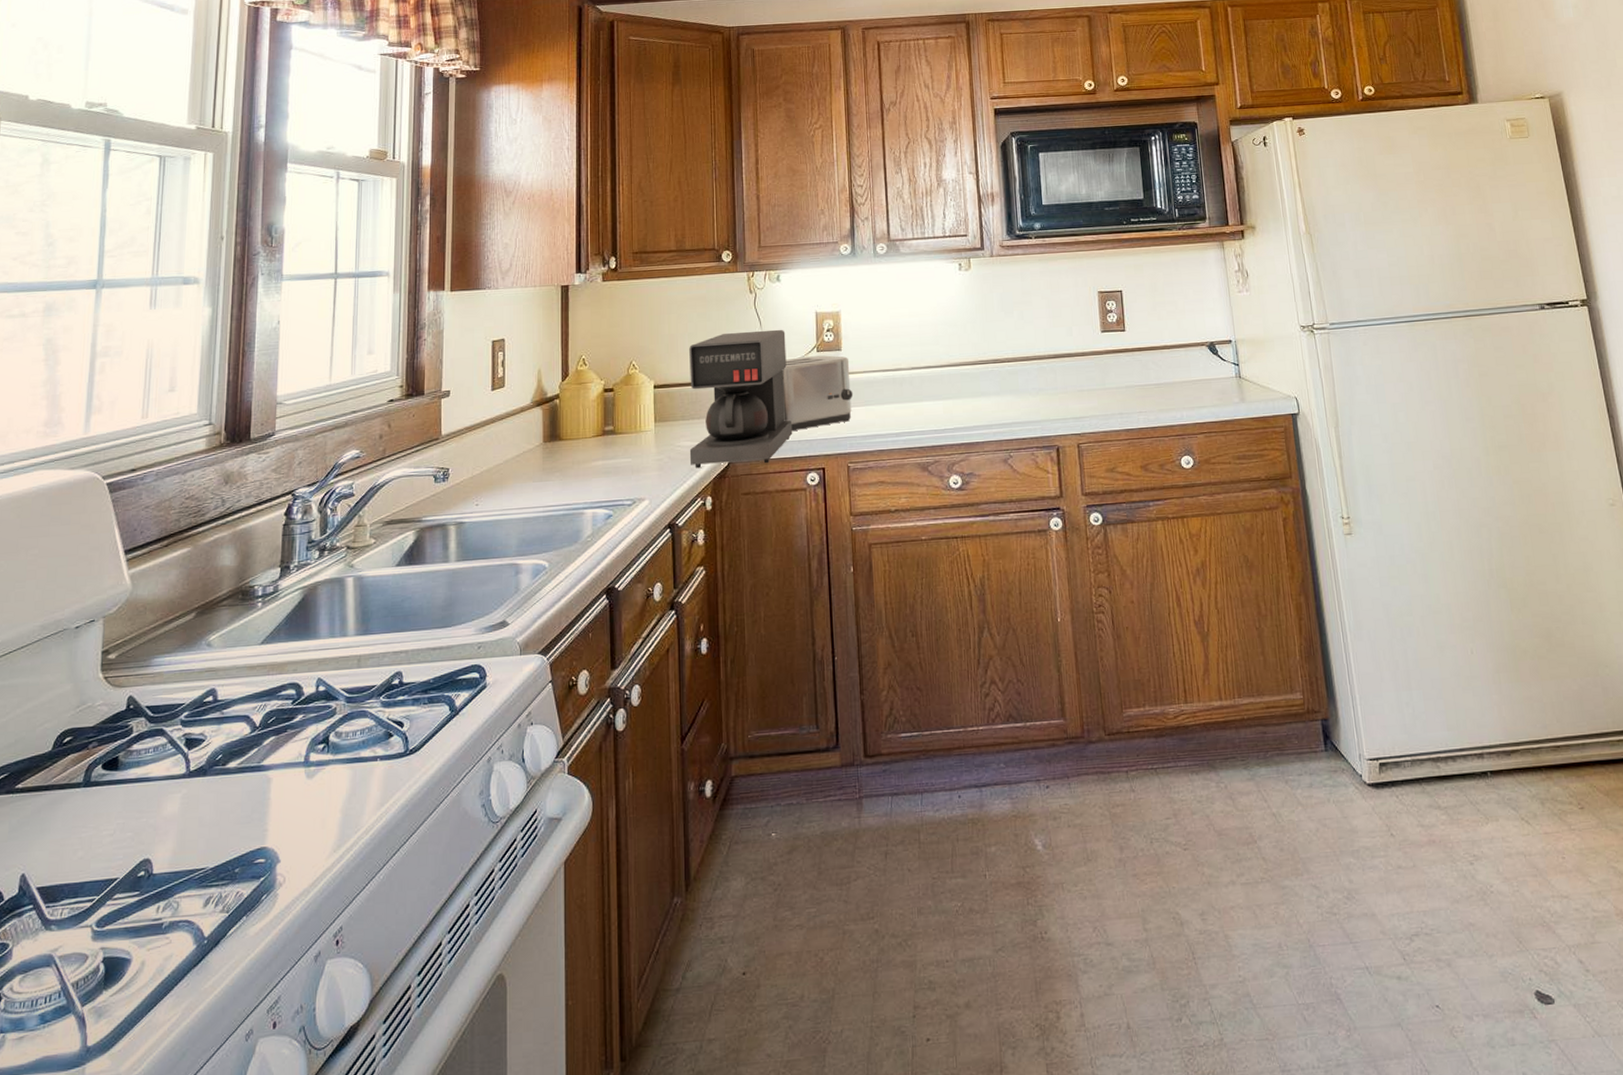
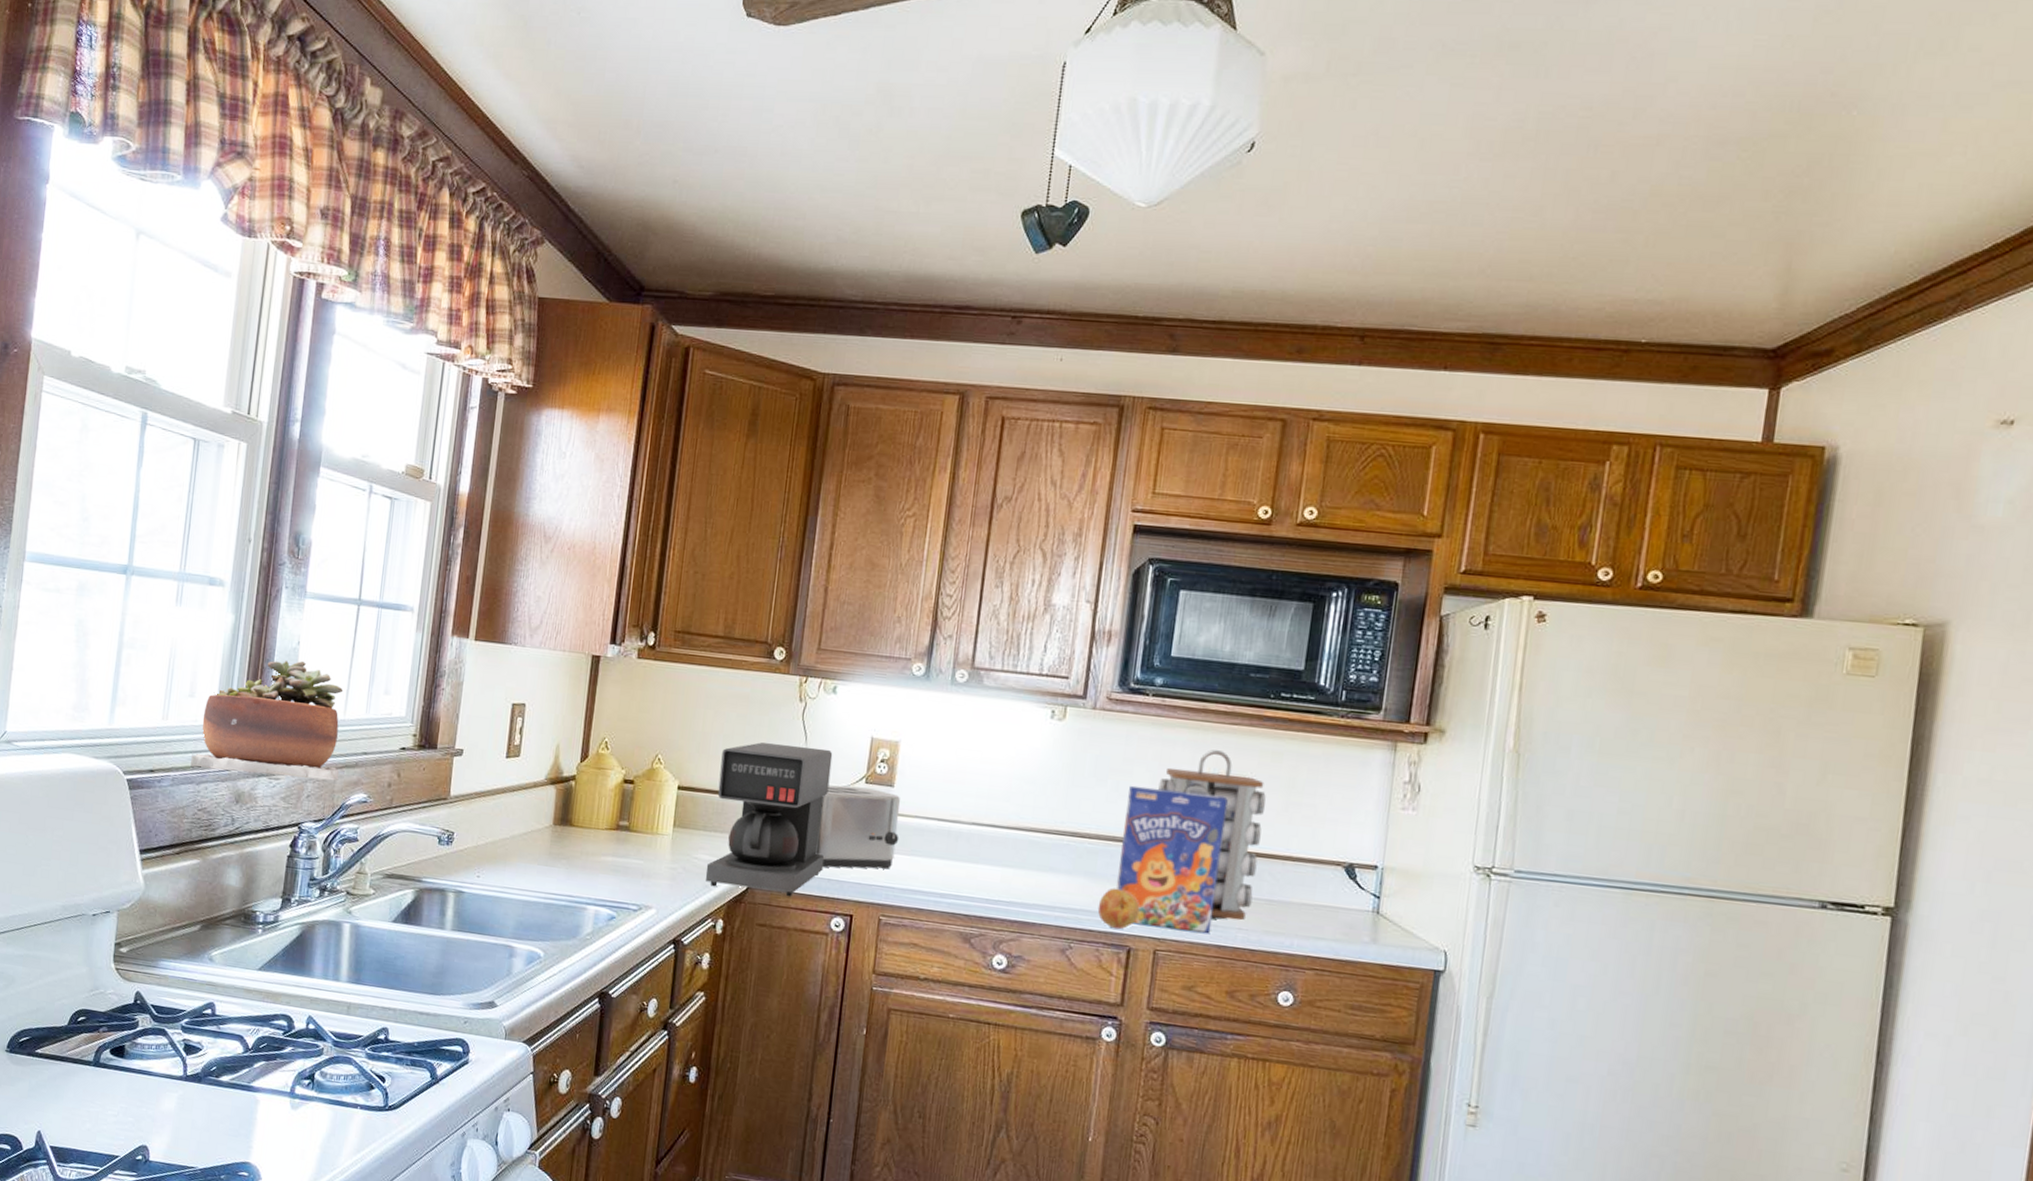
succulent plant: none [175,339,330,458] -> present [191,661,344,781]
fruit: none [1026,399,1060,433] -> present [1097,887,1140,930]
cereal box: none [1032,307,1118,425] -> present [1115,785,1228,933]
spice rack: none [1054,272,1145,408] -> present [1158,750,1266,921]

